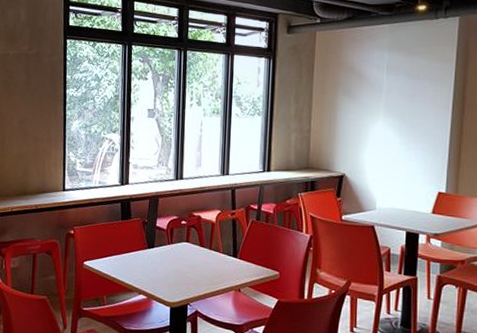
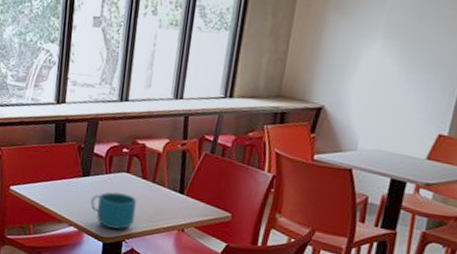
cup: none [157,260,197,294] -> present [90,192,137,230]

